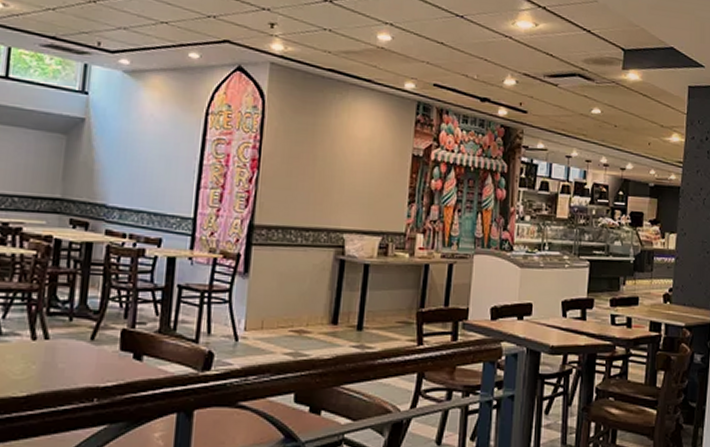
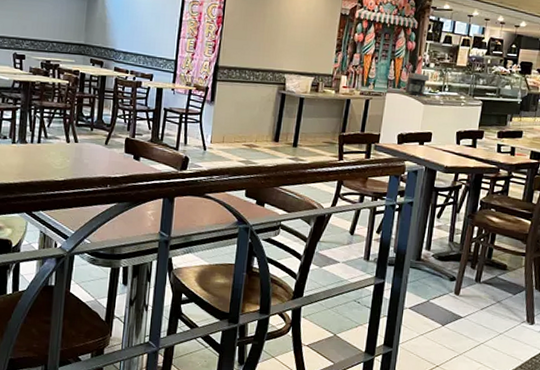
coffee maker: none [496,227,526,259] -> present [405,72,430,98]

